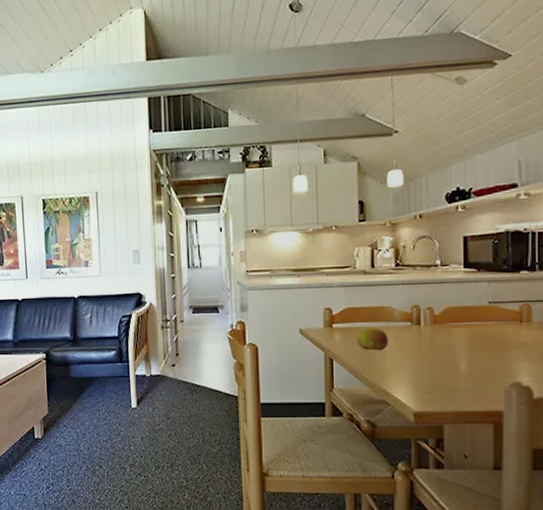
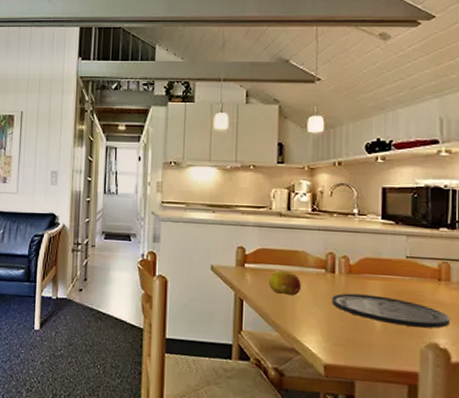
plate: none [417,342,531,369] -> present [331,293,449,329]

